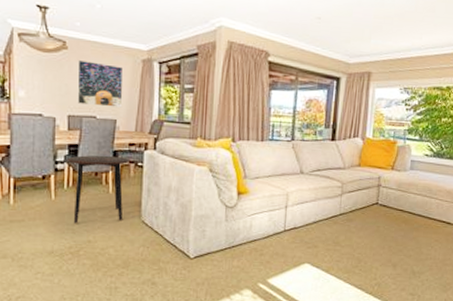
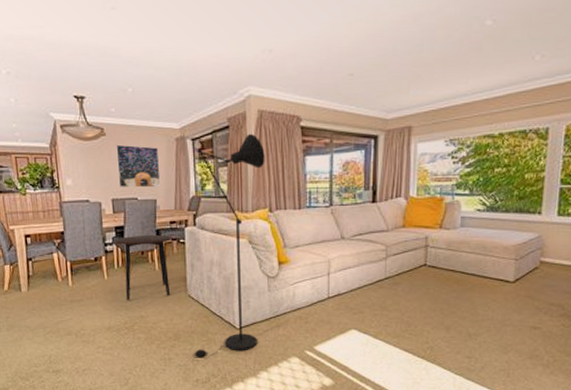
floor lamp: none [141,64,232,288] -> present [192,134,265,358]

